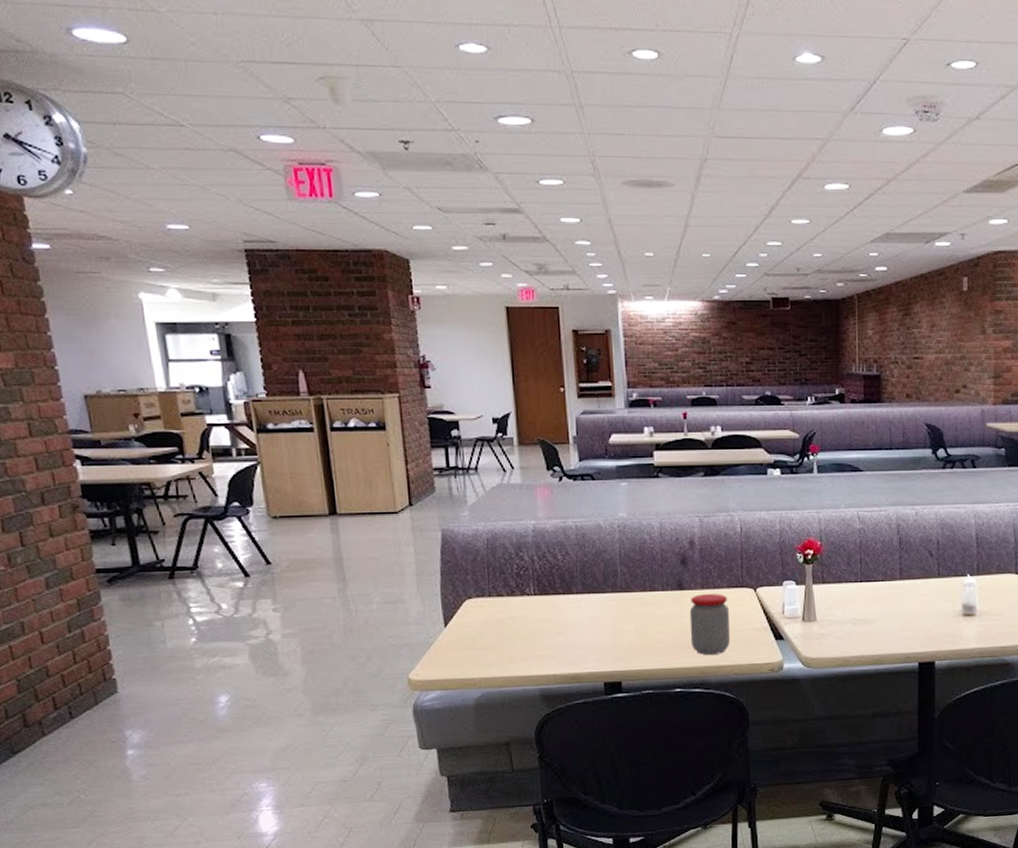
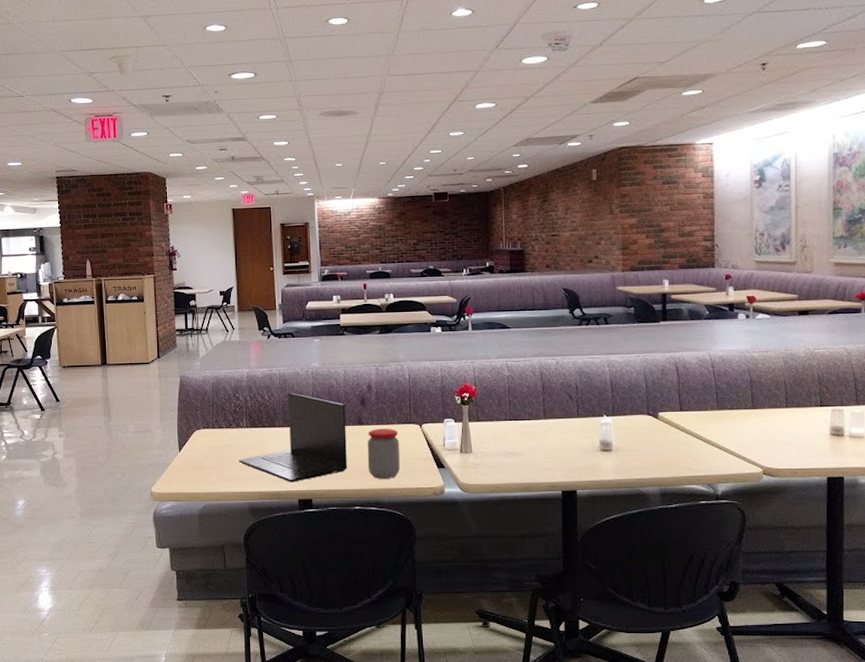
laptop: none [524,550,665,662] -> present [238,392,347,482]

